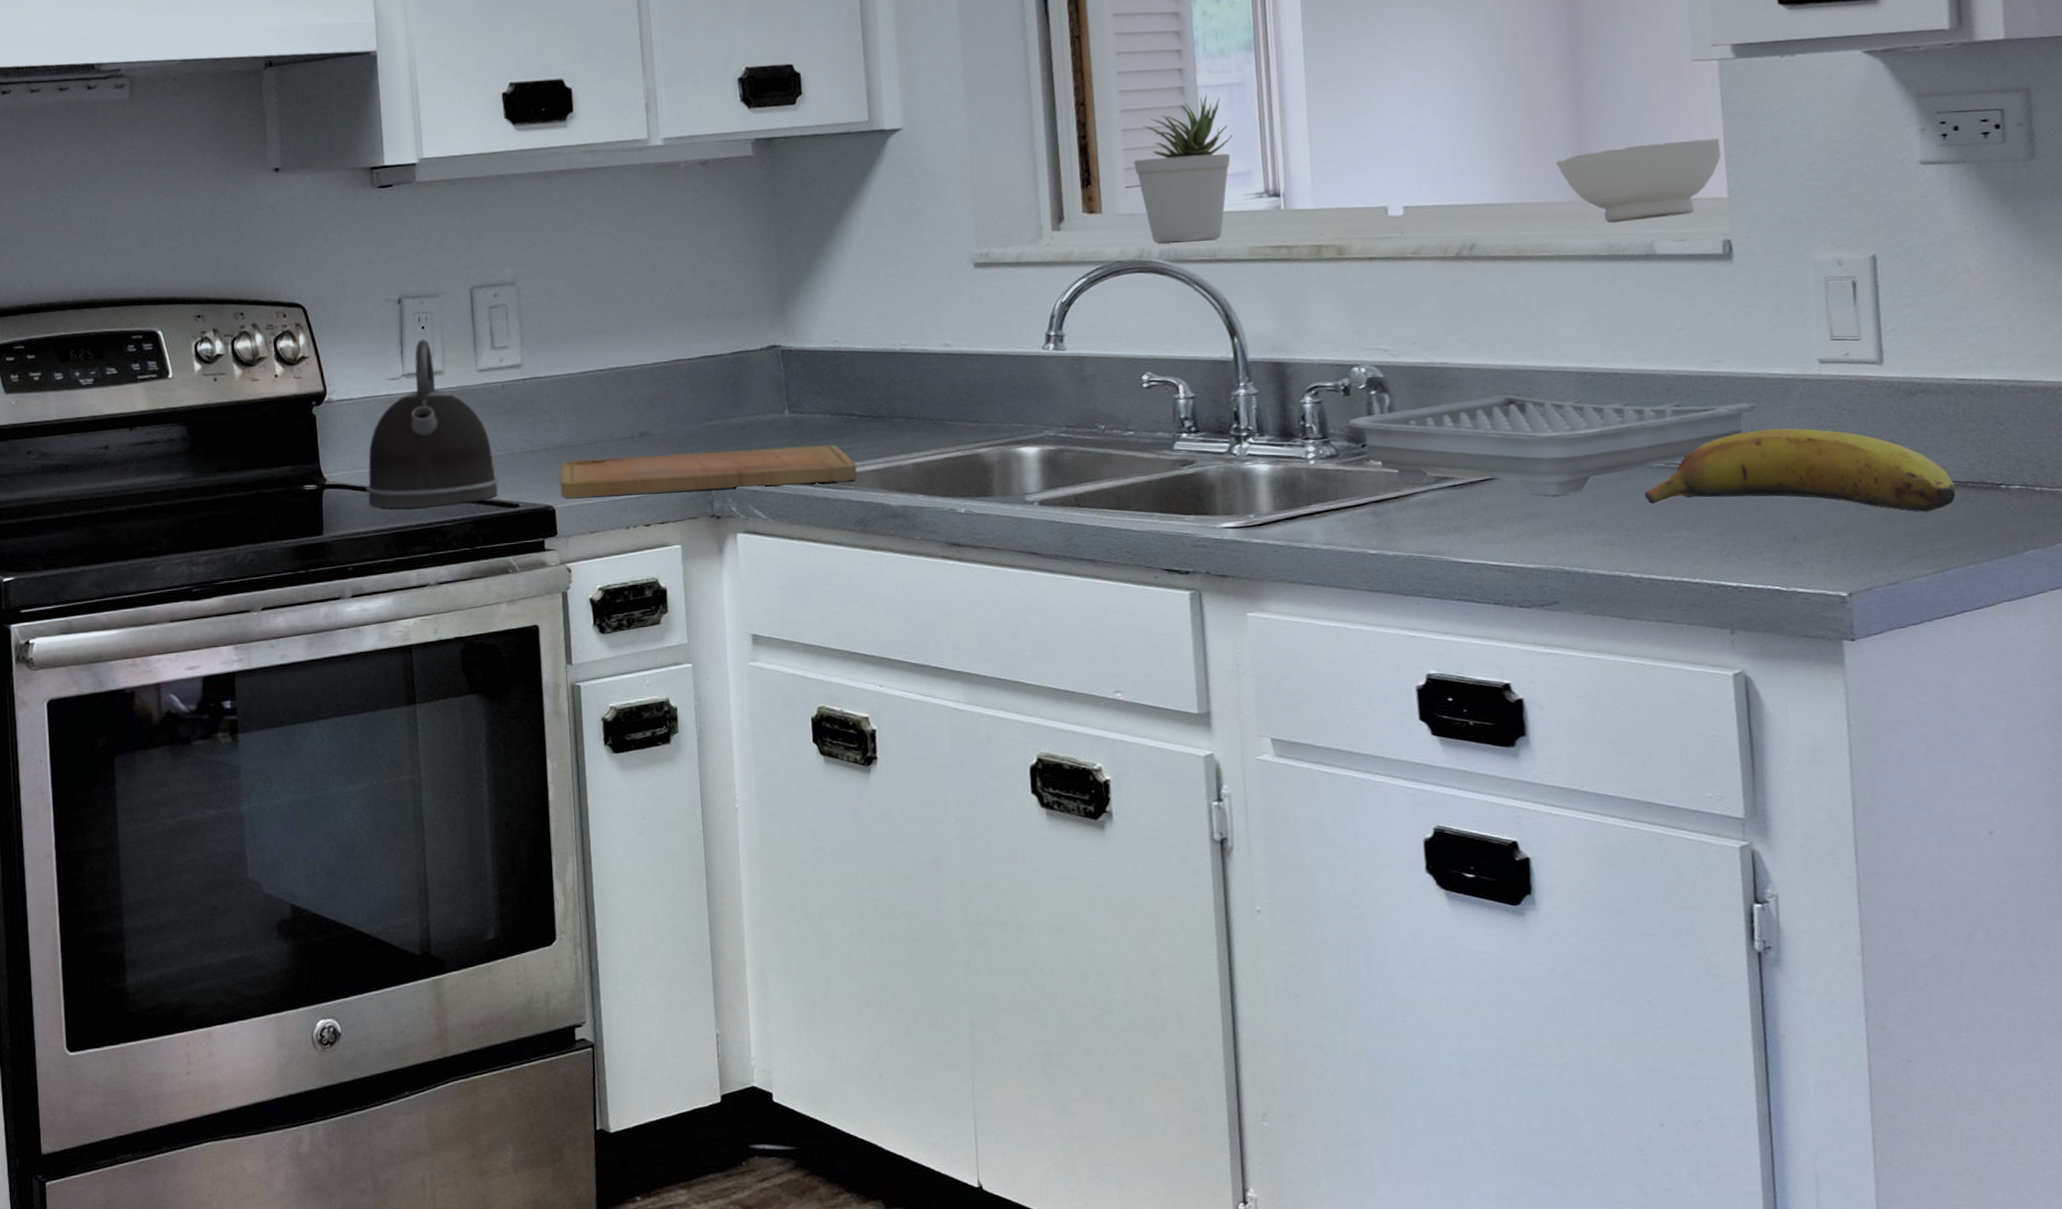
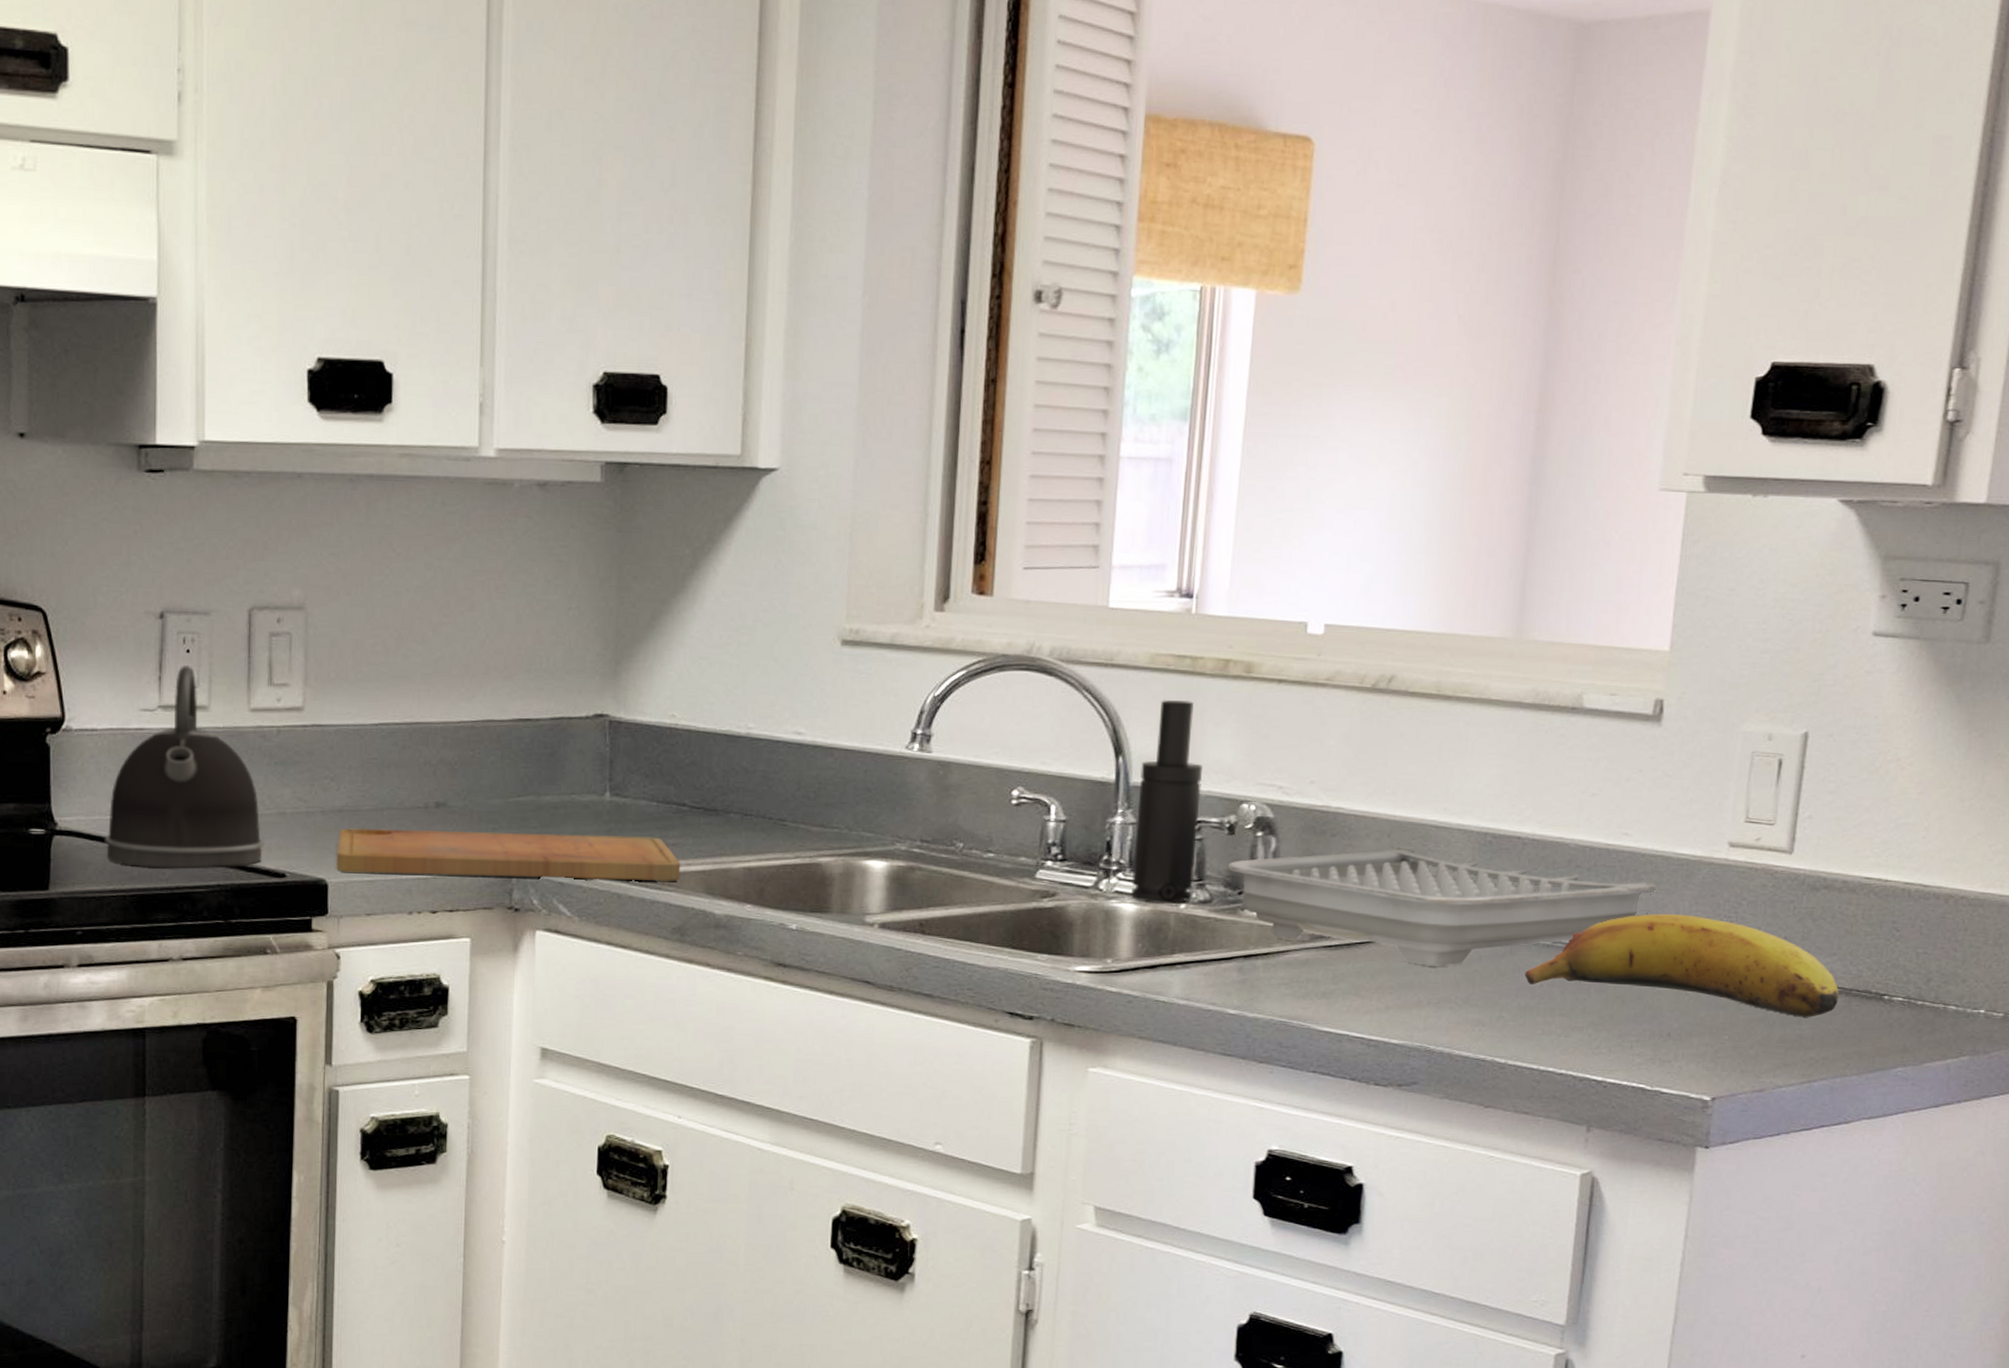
potted plant: present [1134,94,1233,244] -> none [1036,467,1152,642]
soap dispenser: none [1255,283,1320,461] -> present [1131,700,1203,903]
bowl: present [1556,138,1722,224] -> none [1496,581,1672,668]

